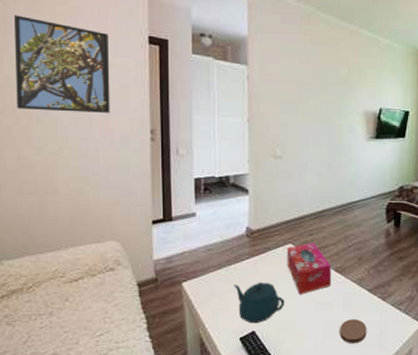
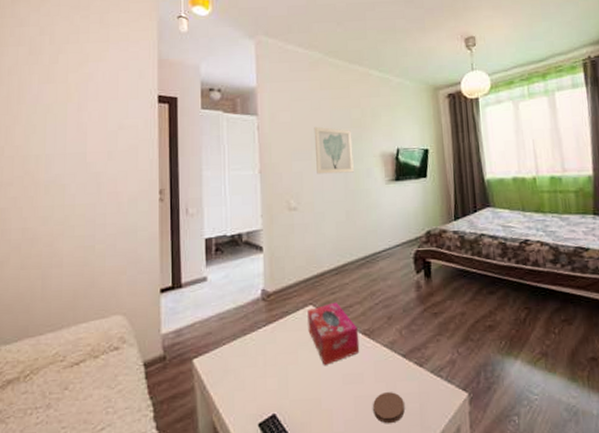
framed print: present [15,15,110,113] -> none [25,86,119,179]
teapot: present [234,282,285,324] -> none [250,353,308,405]
wall art: none [302,81,338,128] -> present [314,126,354,174]

